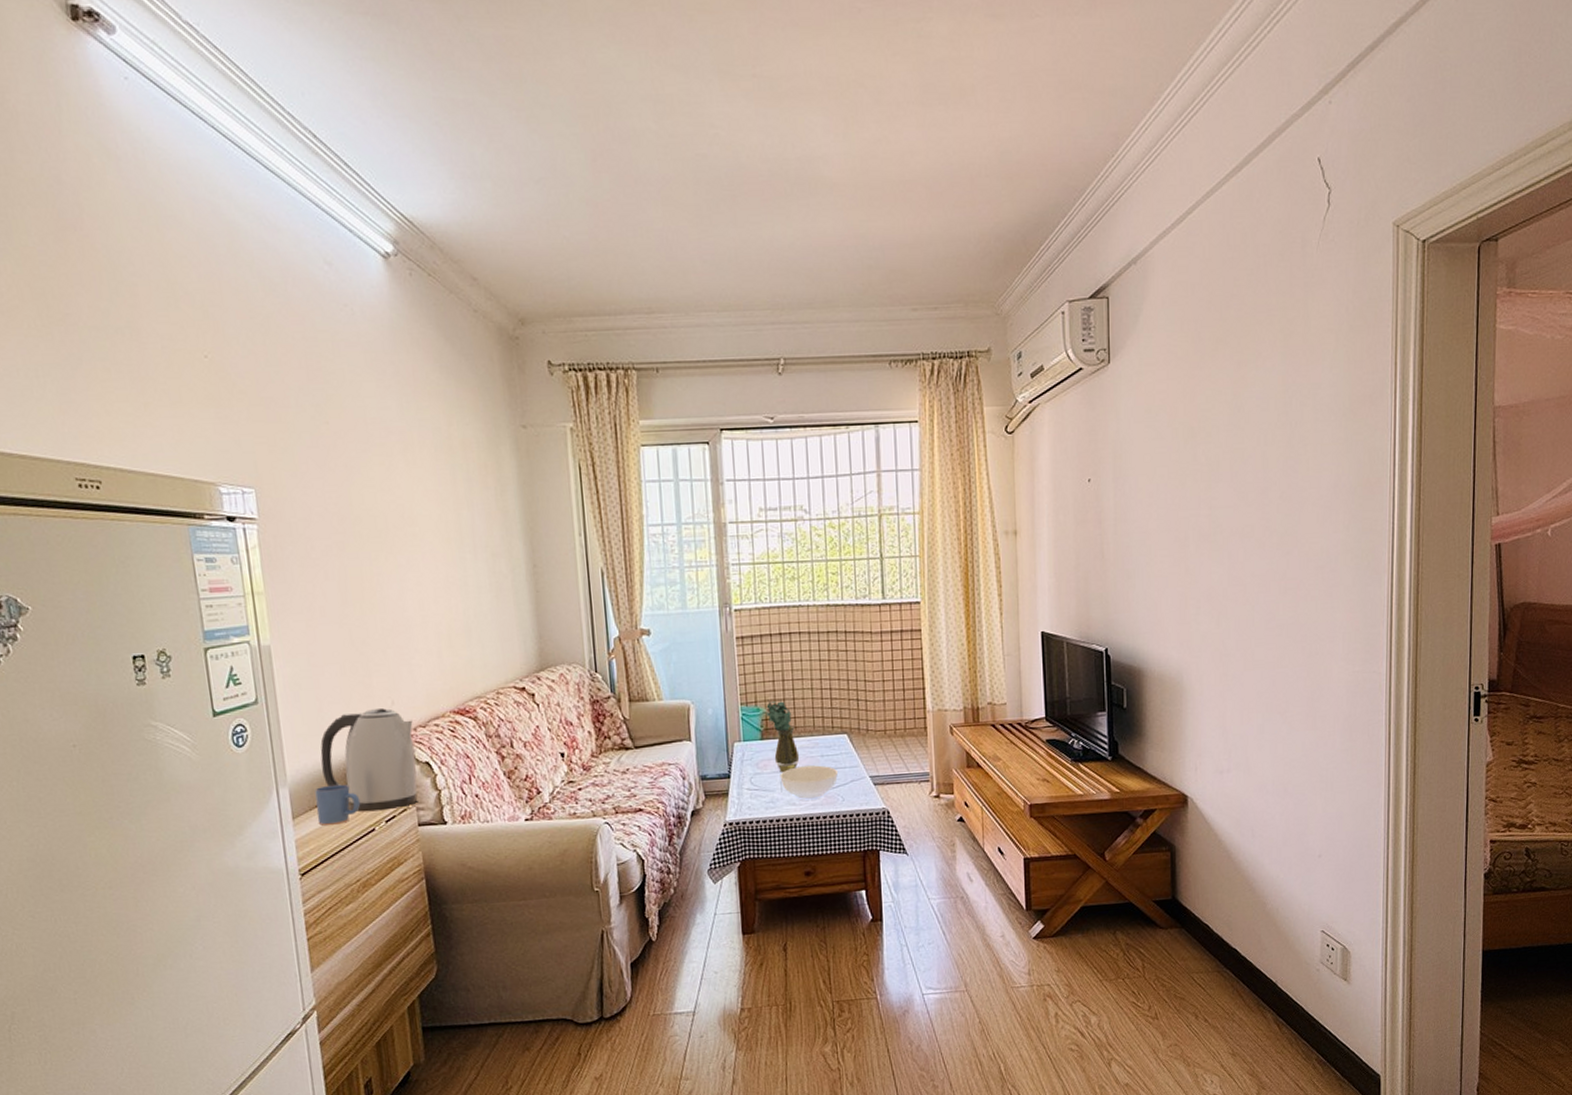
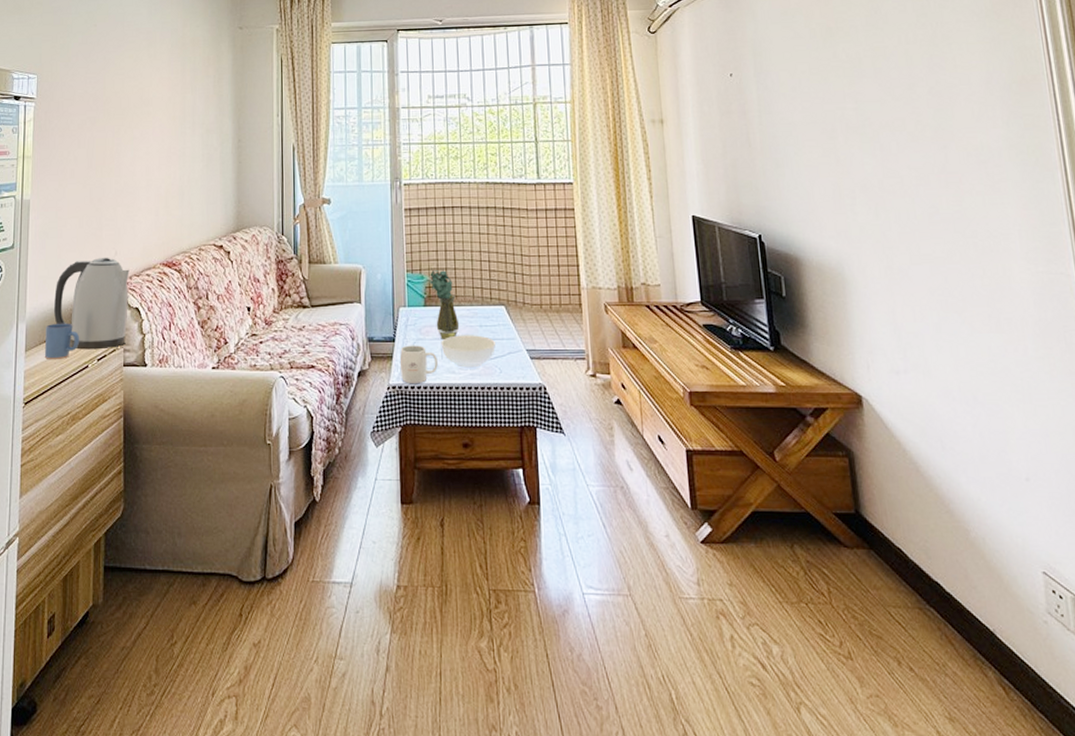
mug: none [736,779,777,819] -> present [399,345,438,383]

